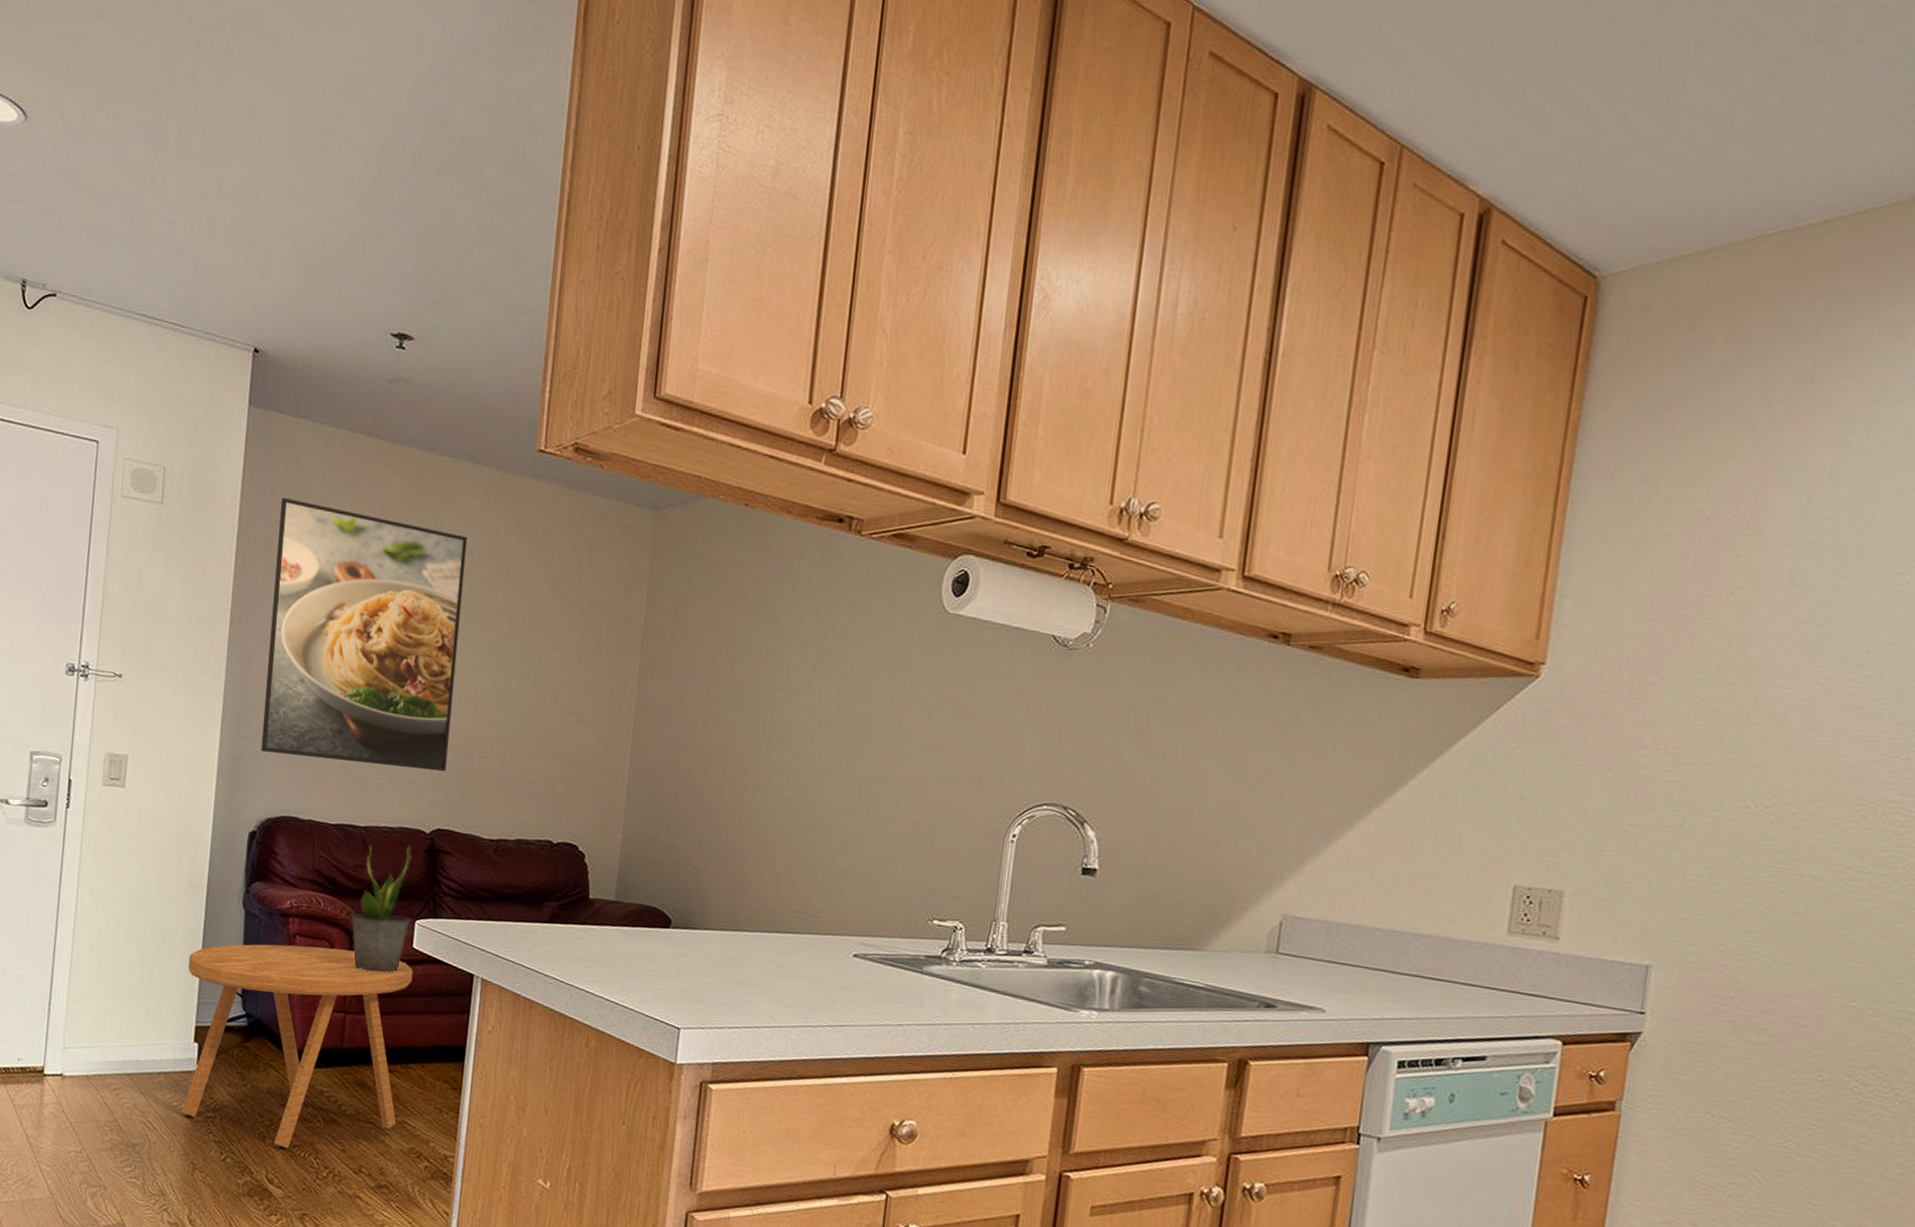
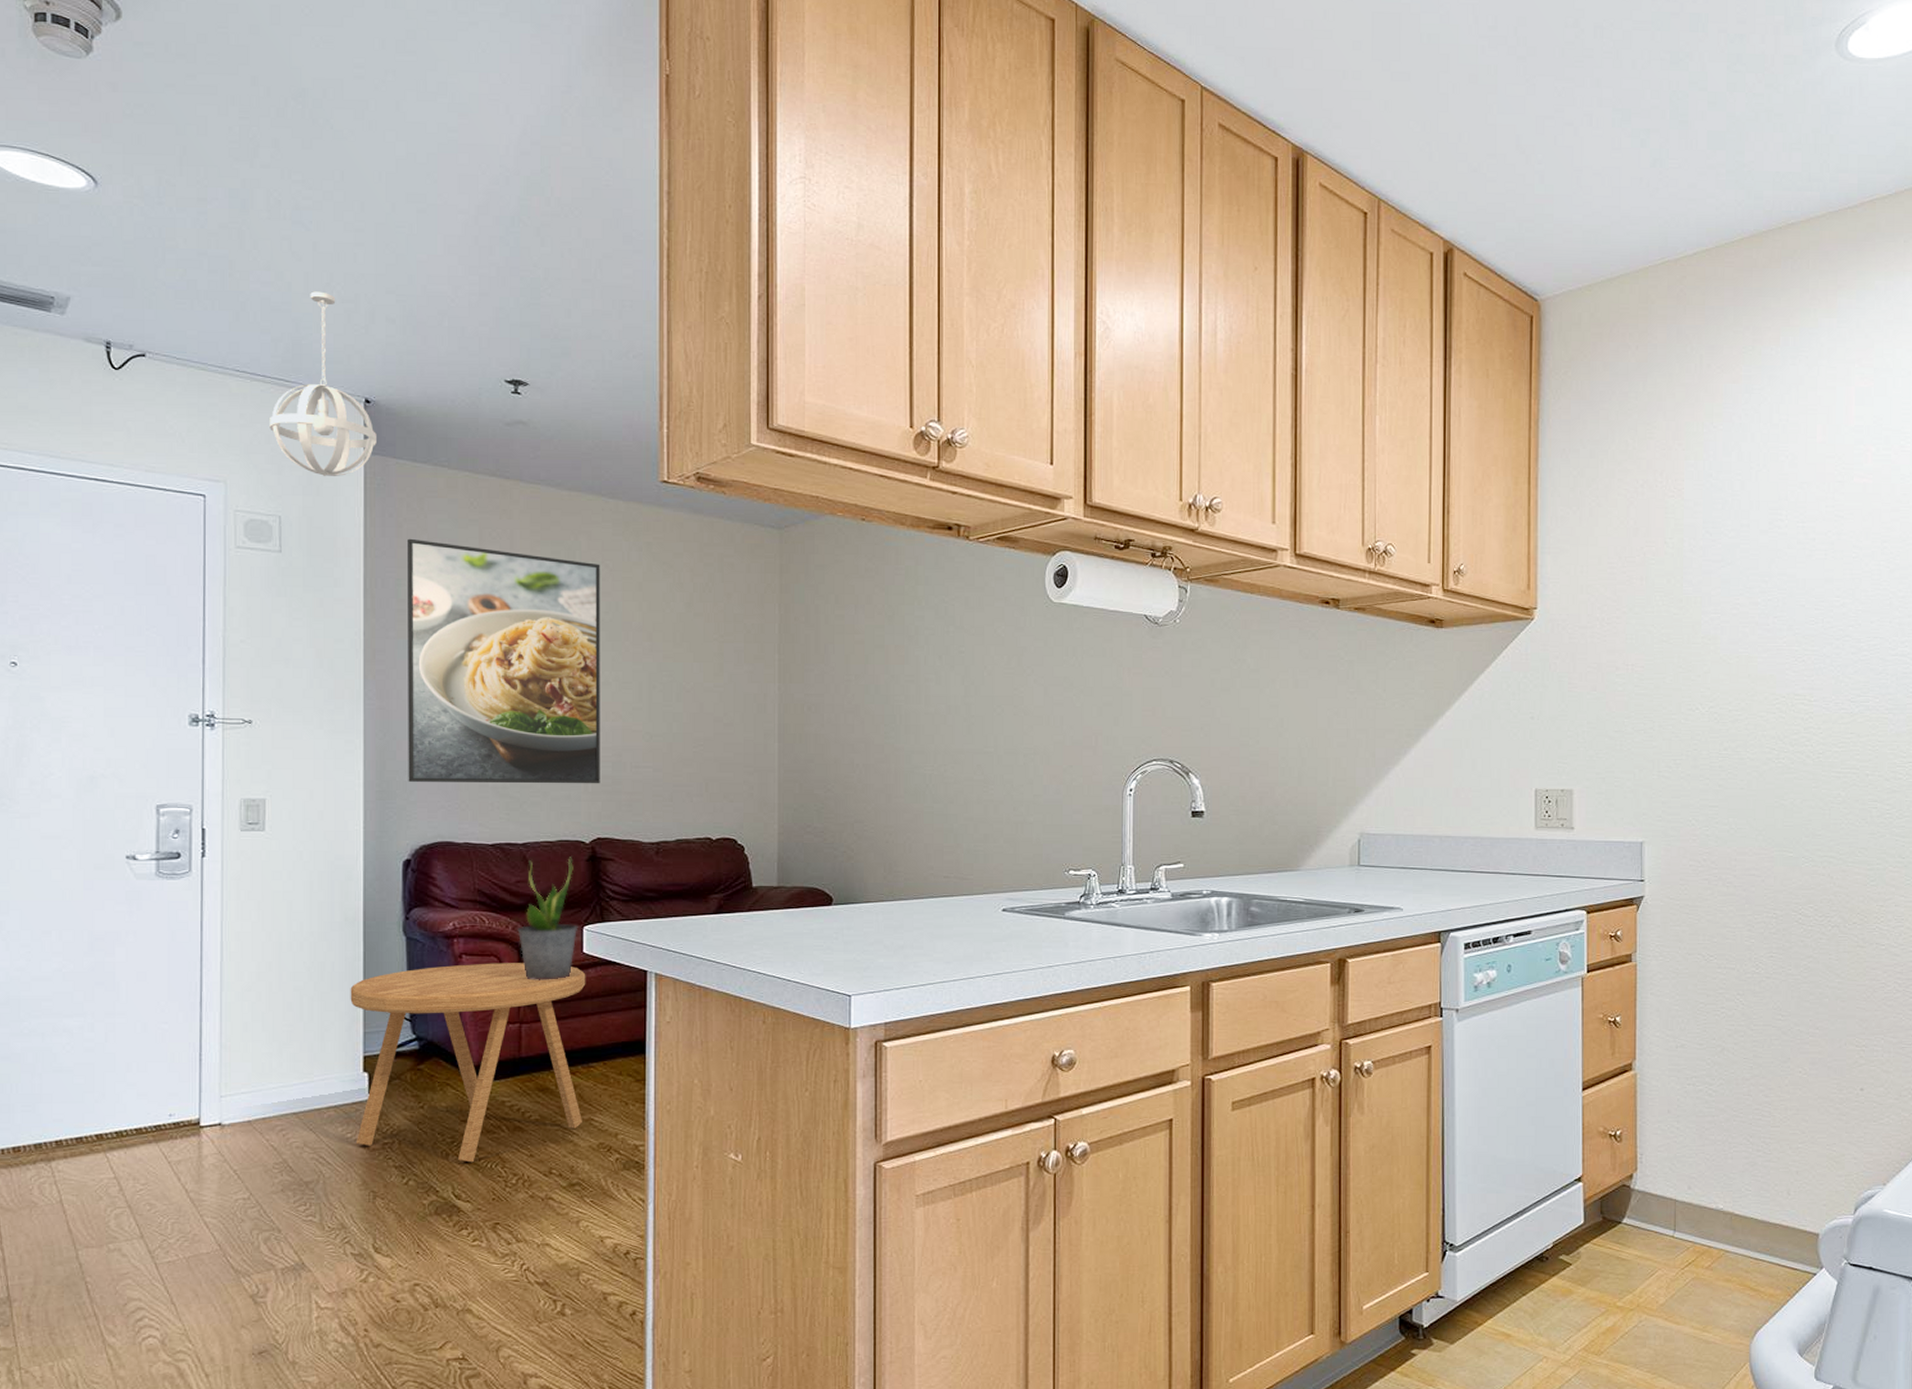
pendant light: none [163,233,262,429] -> present [270,291,376,477]

